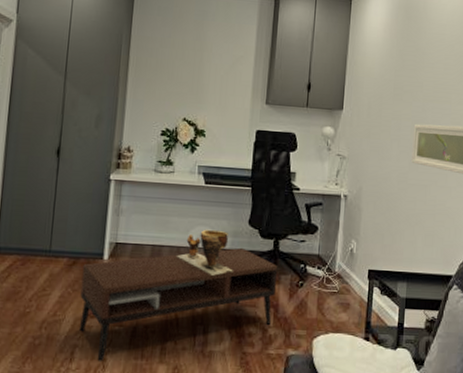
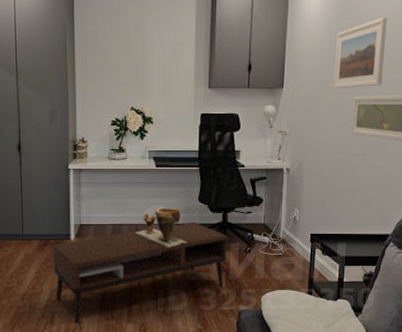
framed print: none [393,47,447,116] -> present [333,17,388,89]

